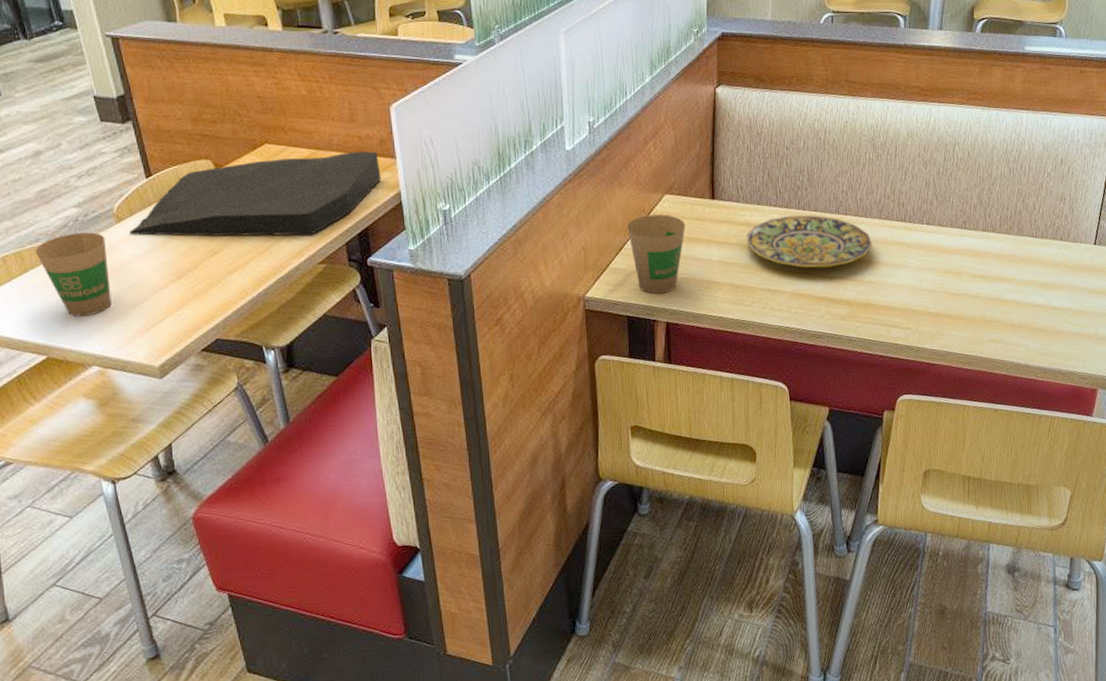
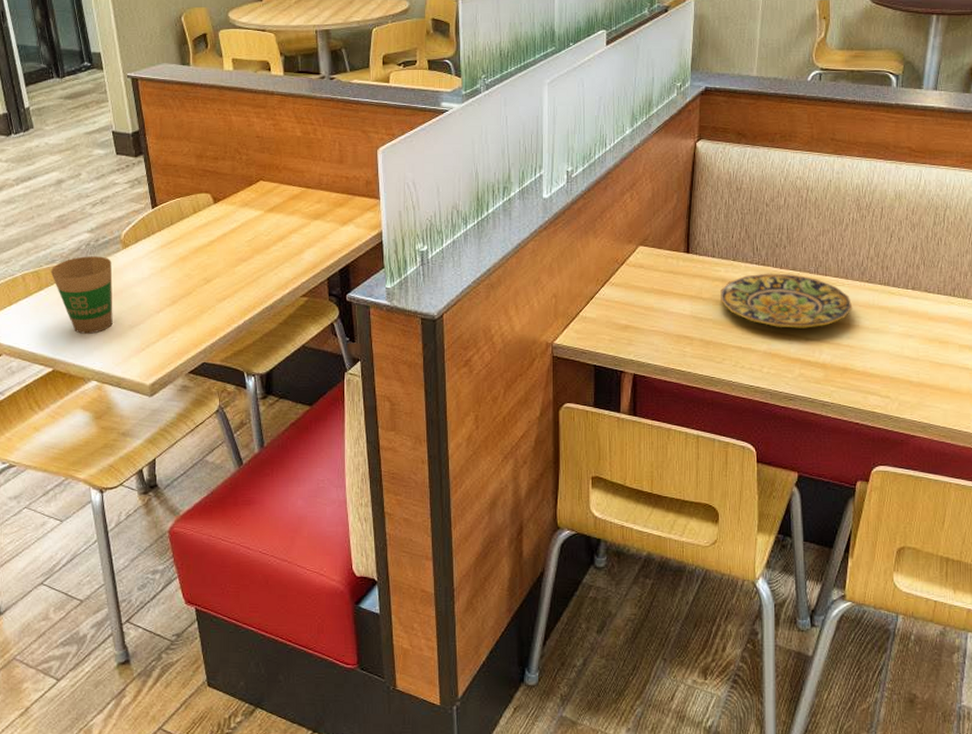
tray: present [130,151,381,236] -> none [134,191,365,269]
paper cup: present [627,214,686,294] -> none [599,266,659,345]

